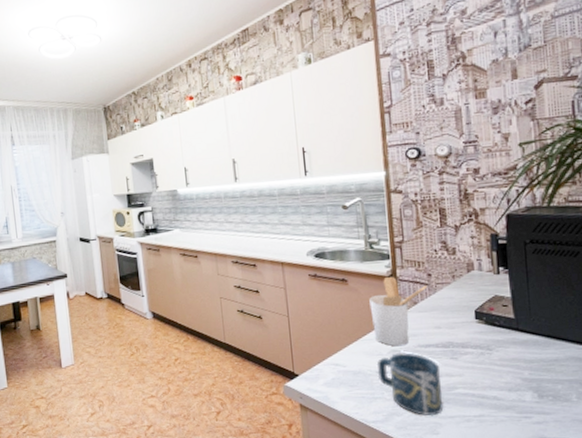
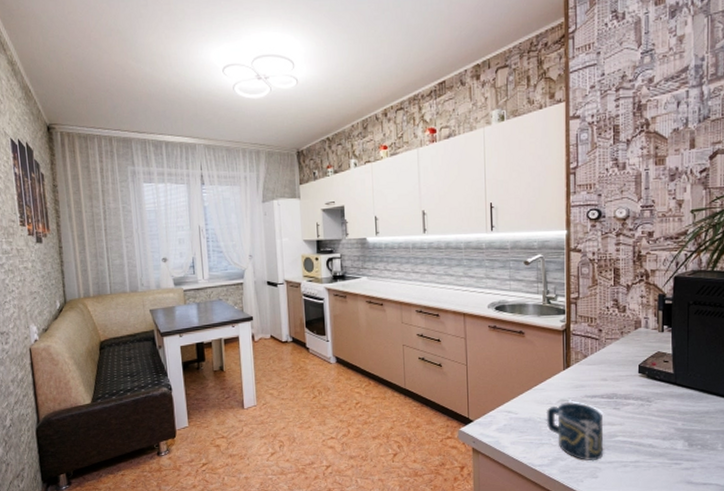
utensil holder: present [369,276,428,347] -> none [543,330,598,396]

